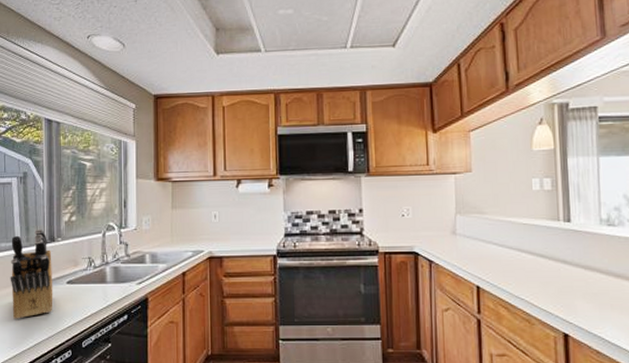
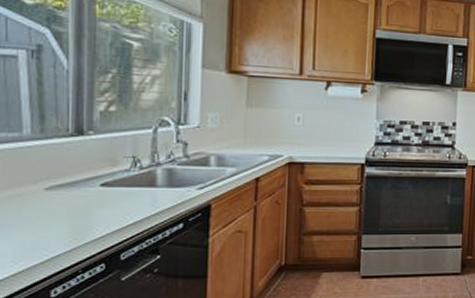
knife block: present [10,228,53,319] -> none [13,117,81,228]

